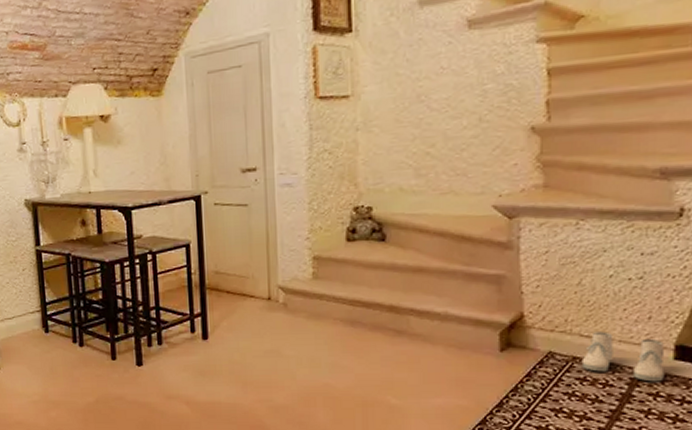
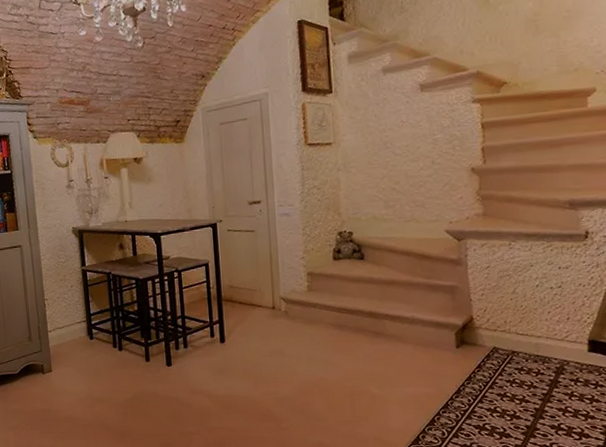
boots: present [581,331,665,382] -> none [518,330,582,370]

